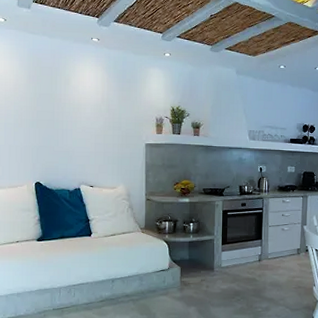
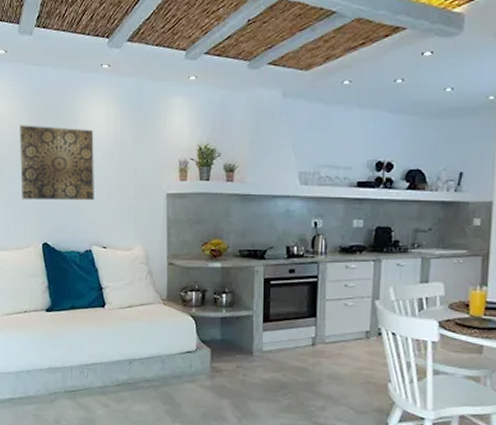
wall art: none [16,82,84,148] -> present [19,125,94,201]

